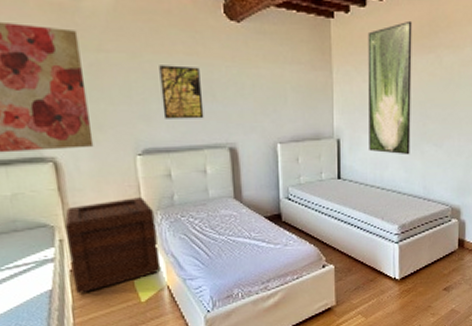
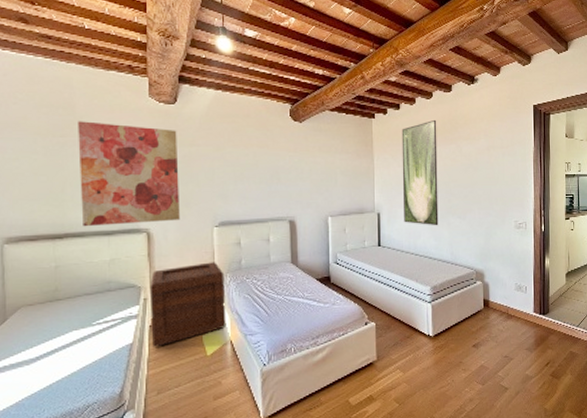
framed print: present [159,65,204,119] -> none [237,155,270,198]

